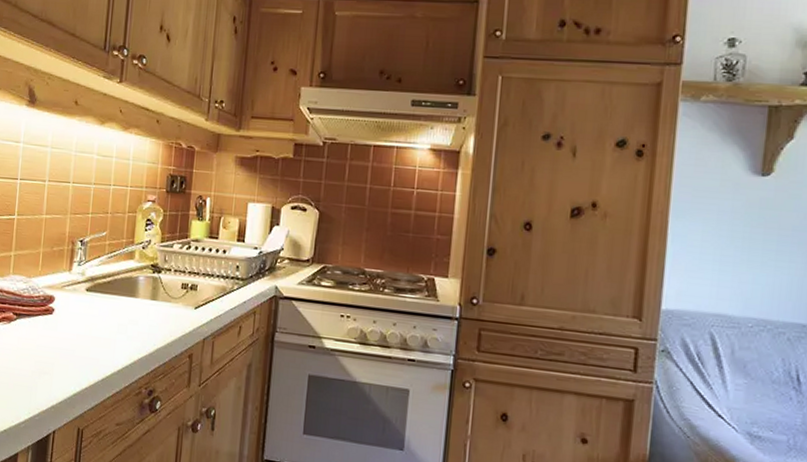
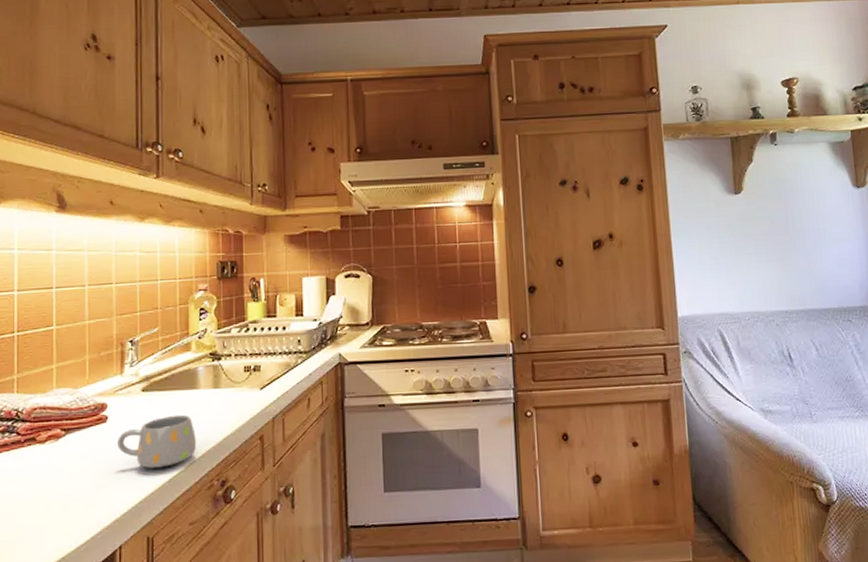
mug: none [60,318,131,367] -> present [118,414,197,469]

